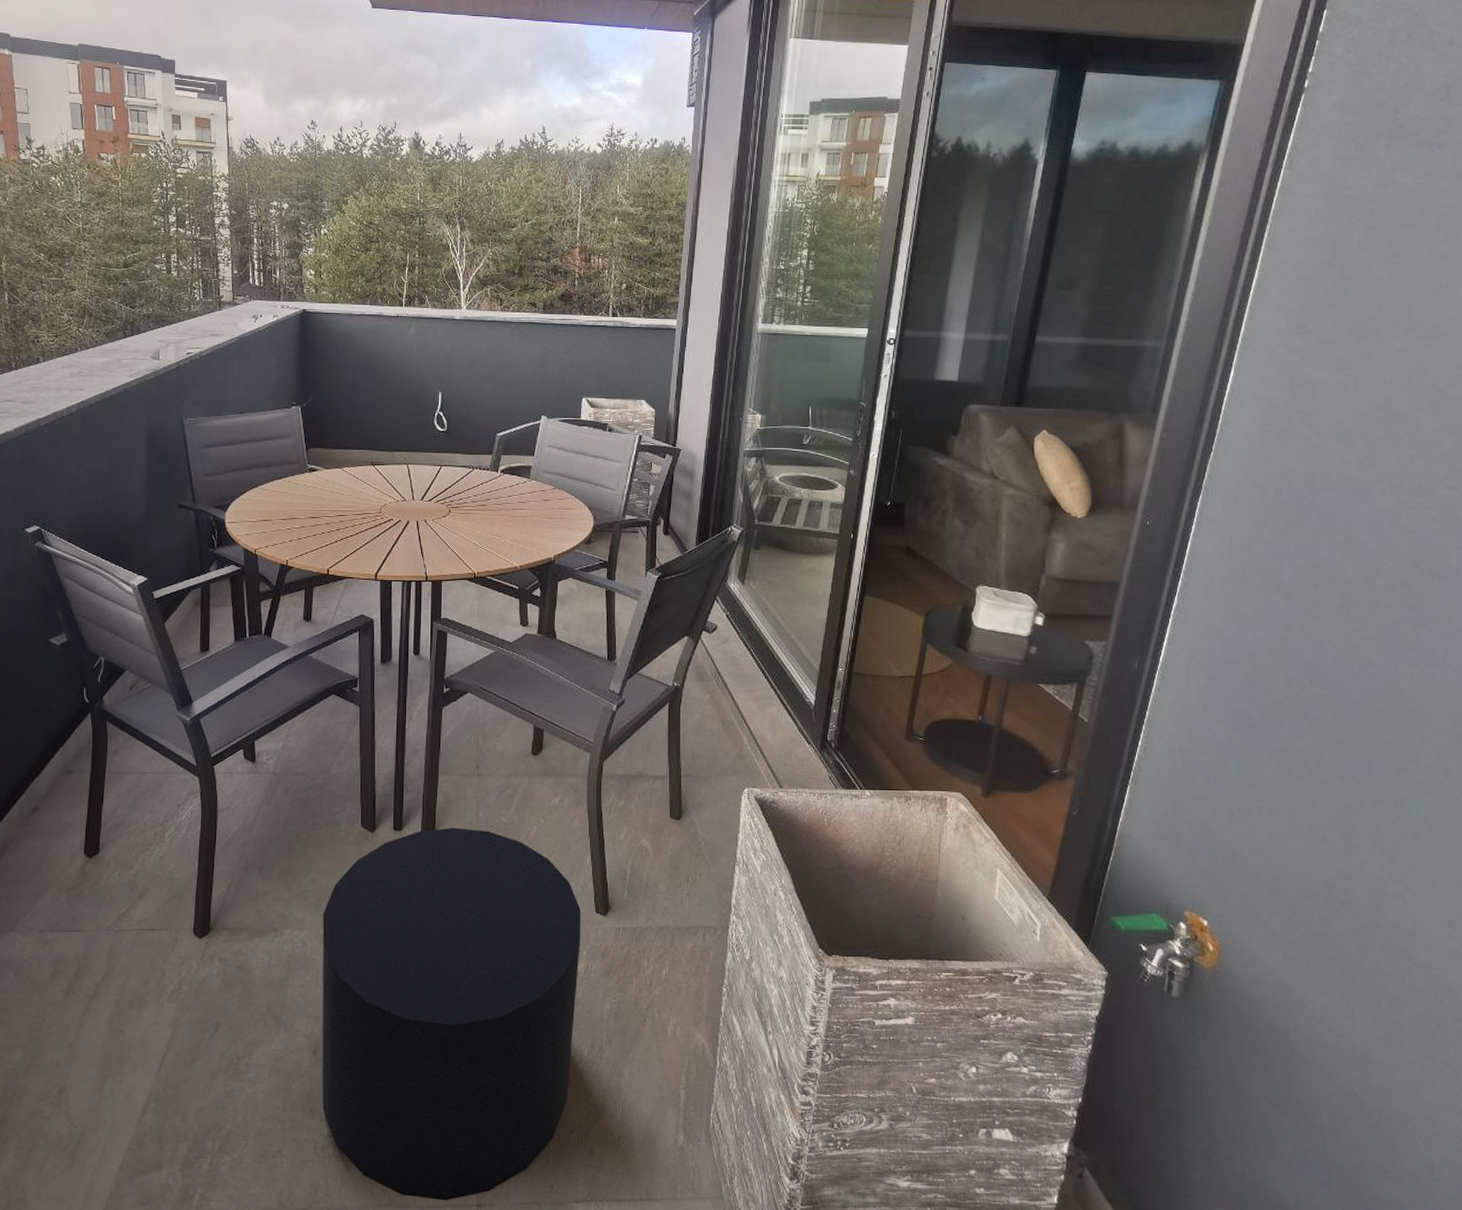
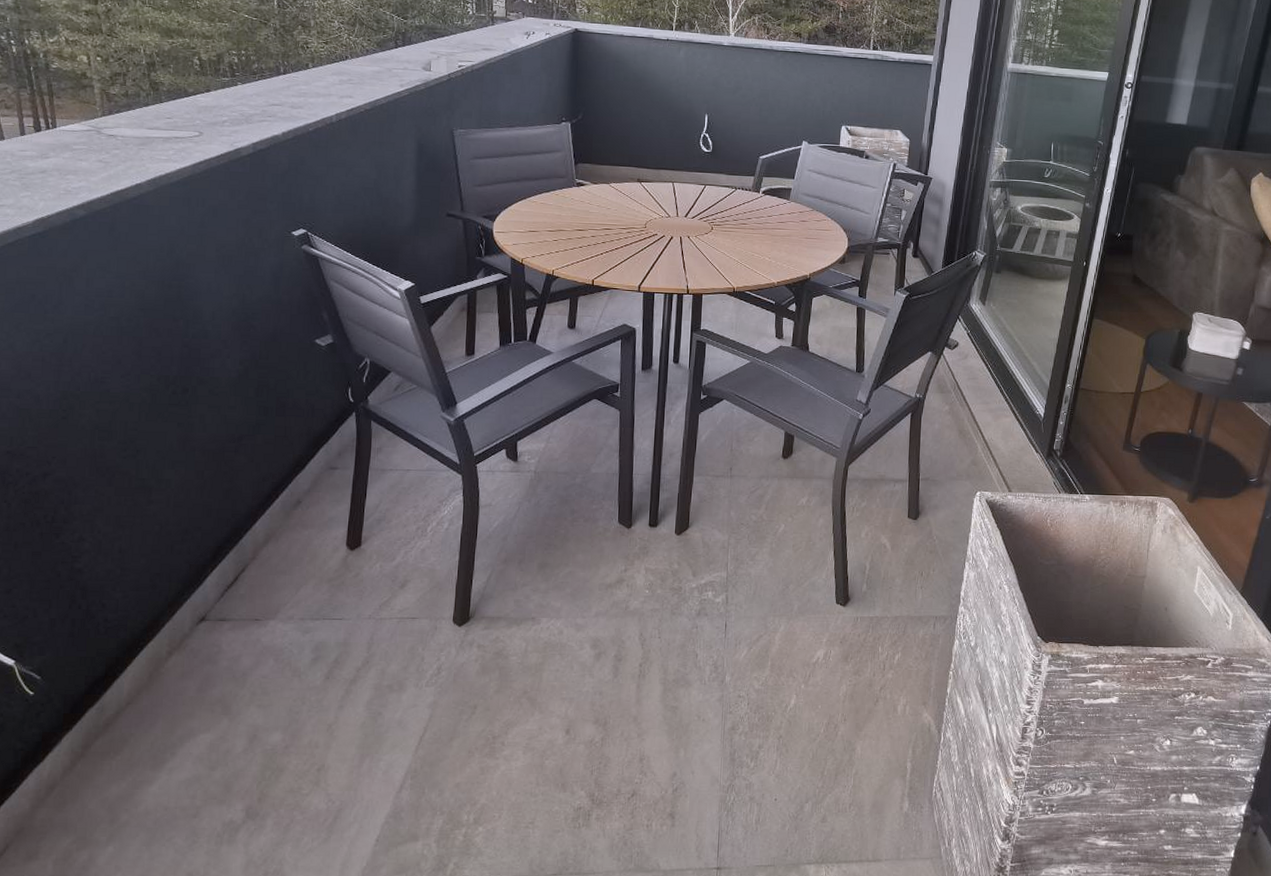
stool: present [321,827,581,1201] -> none [574,524,823,865]

